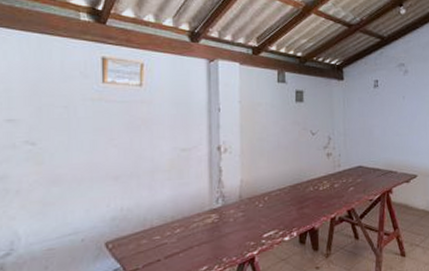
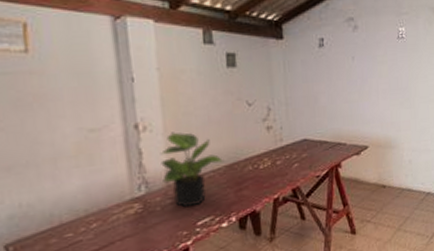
potted plant: none [236,154,290,219] -> present [160,132,225,207]

